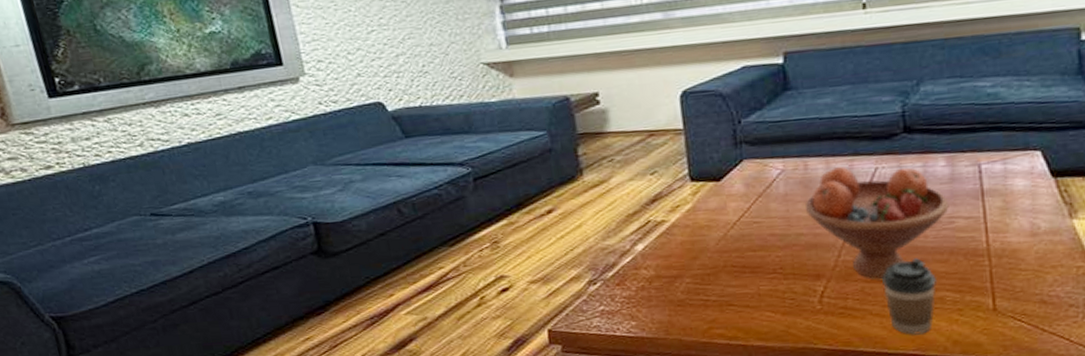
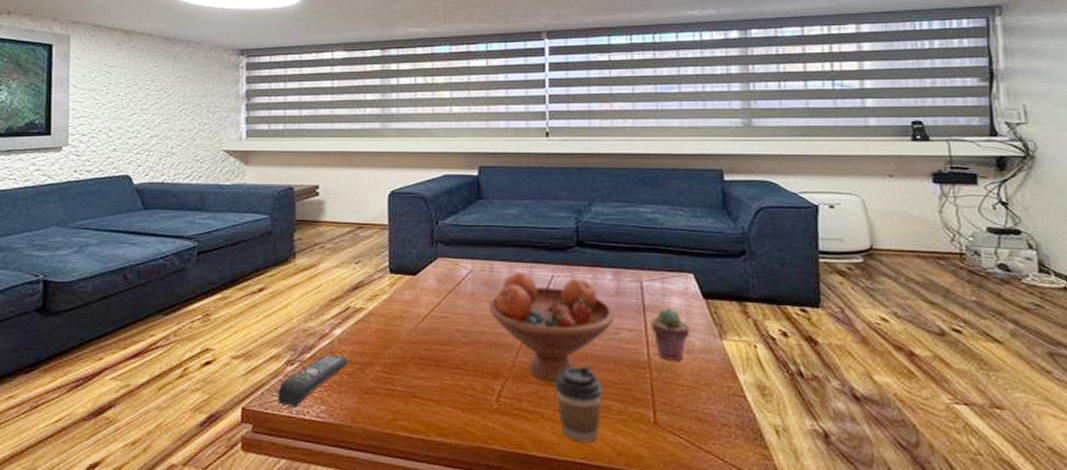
remote control: none [583,269,655,326] -> present [277,353,348,408]
potted succulent: none [990,191,1036,246] -> present [650,309,690,361]

